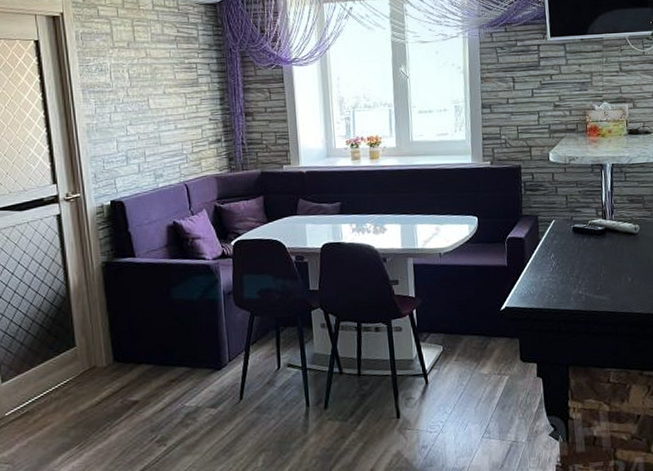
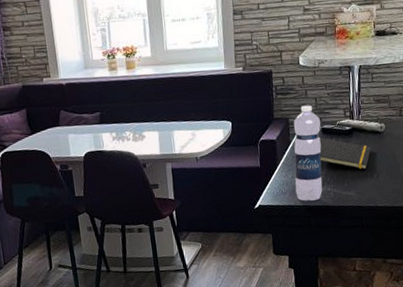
water bottle: none [542,202,574,304] -> present [293,105,323,201]
notepad: none [570,237,626,273] -> present [319,137,372,170]

